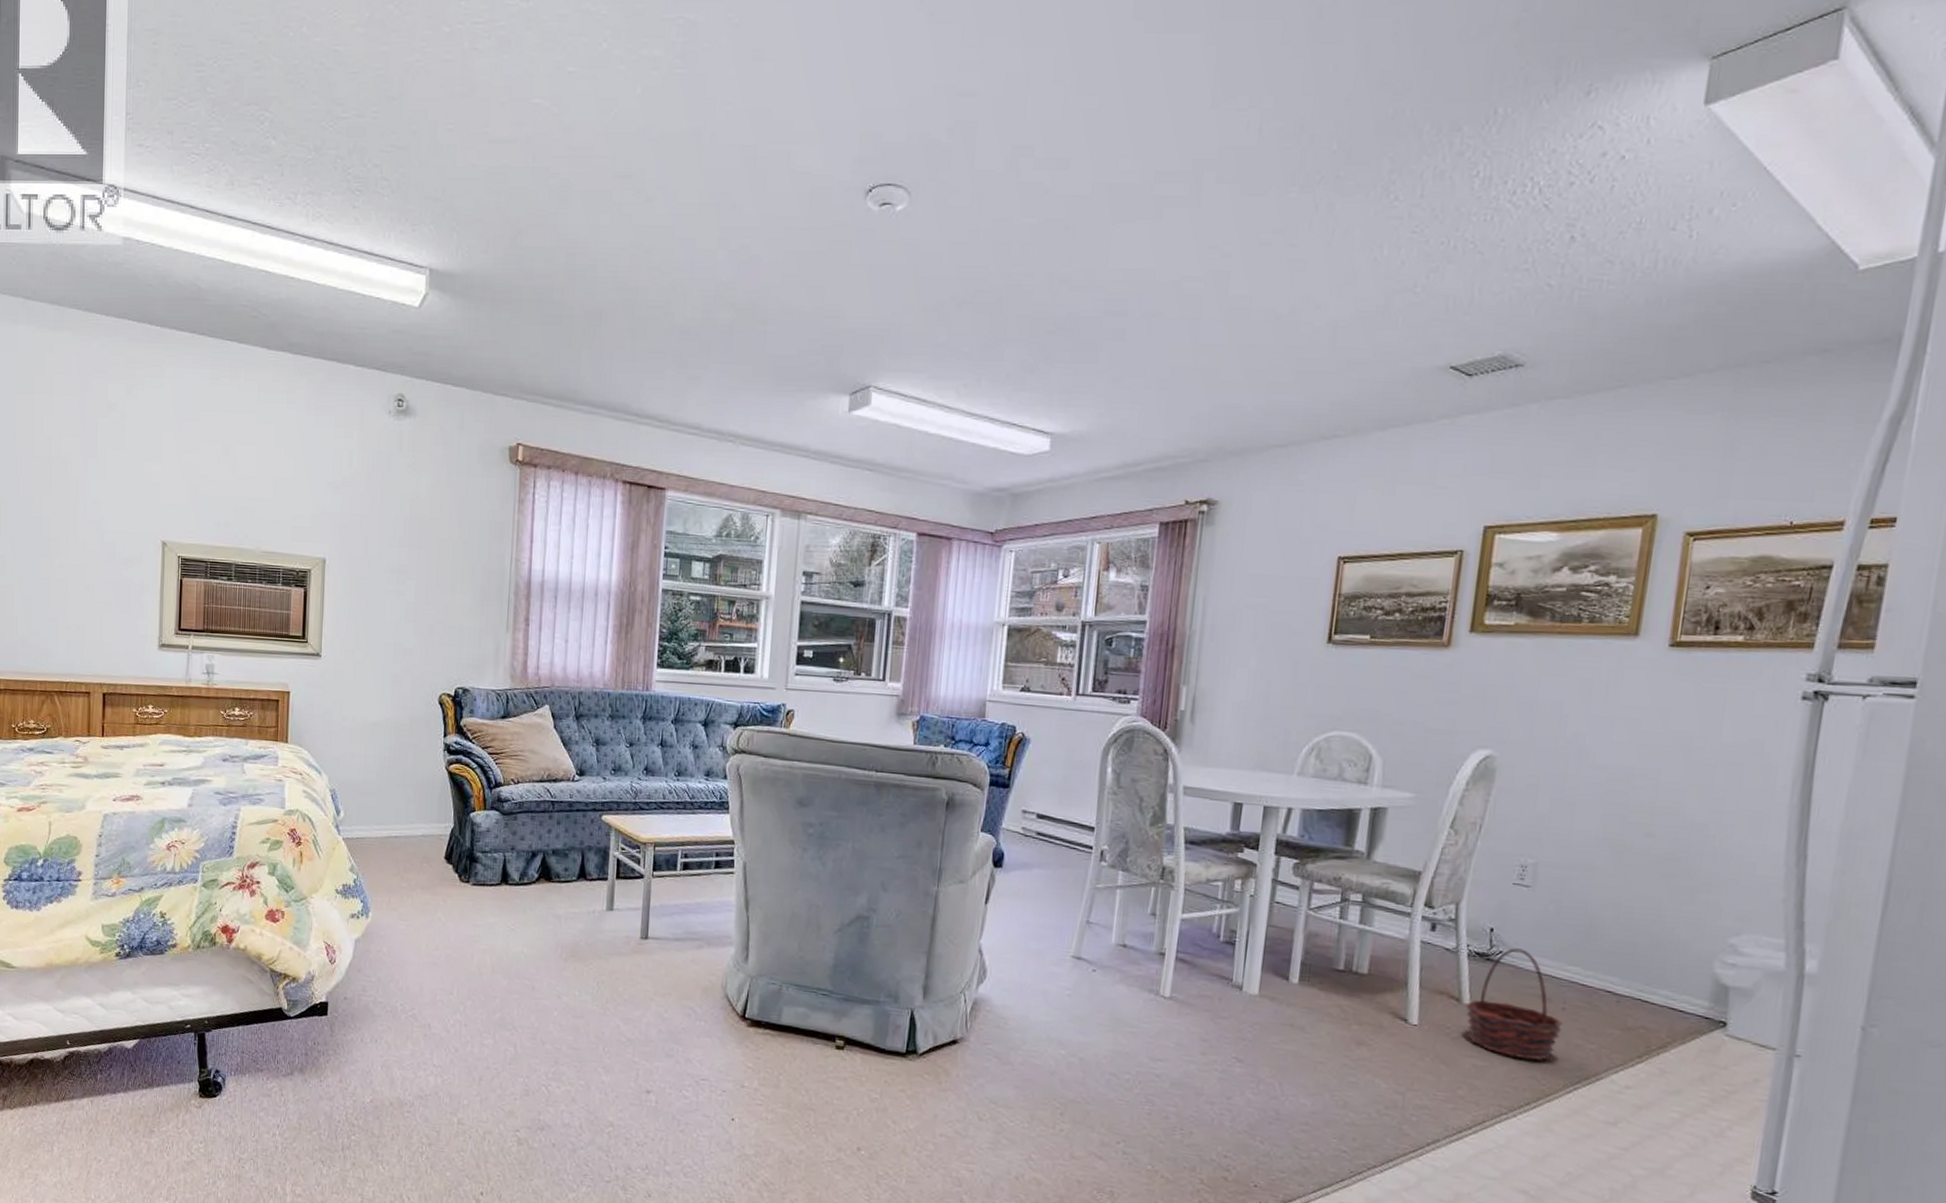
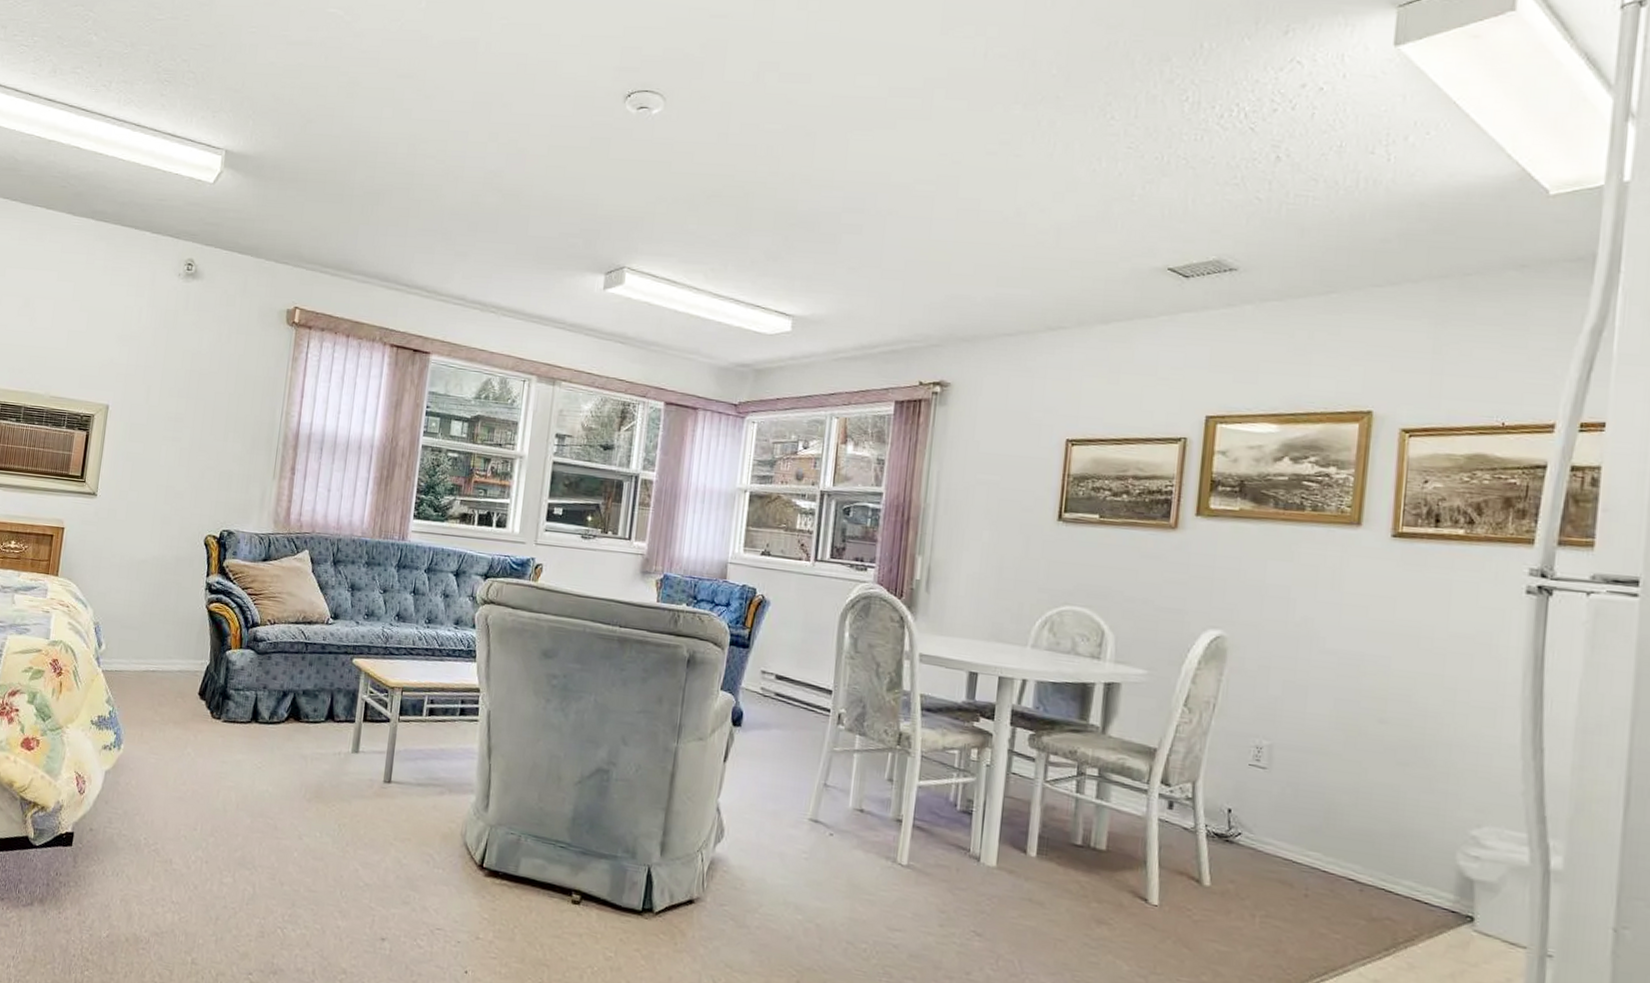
basket: present [1465,948,1563,1060] -> none [1206,830,1307,948]

